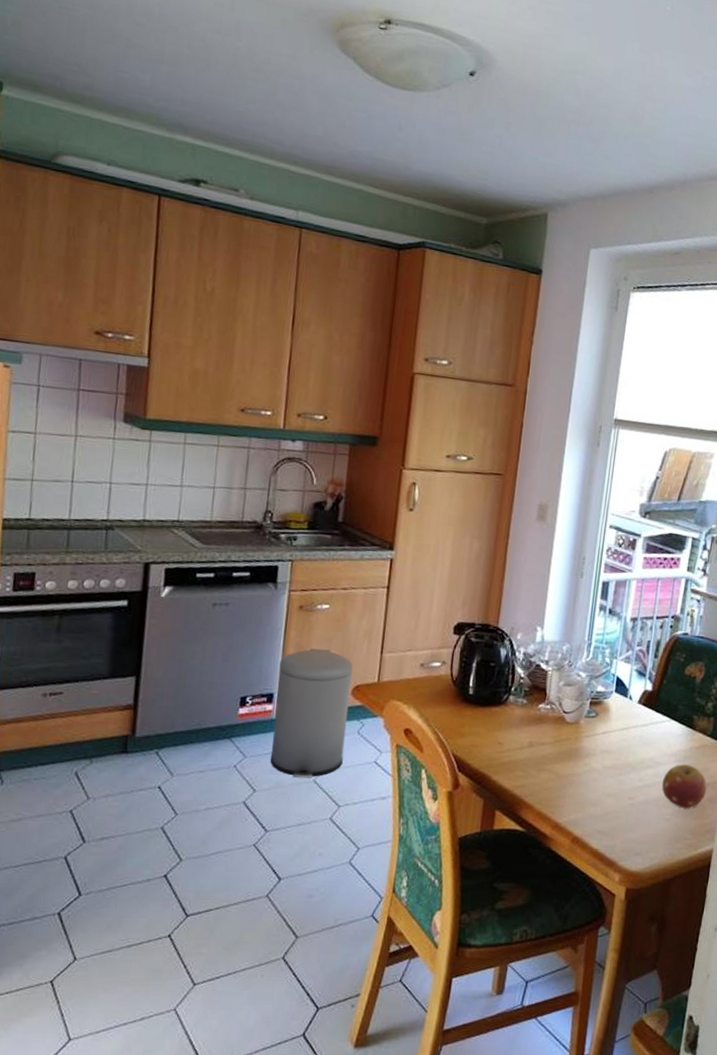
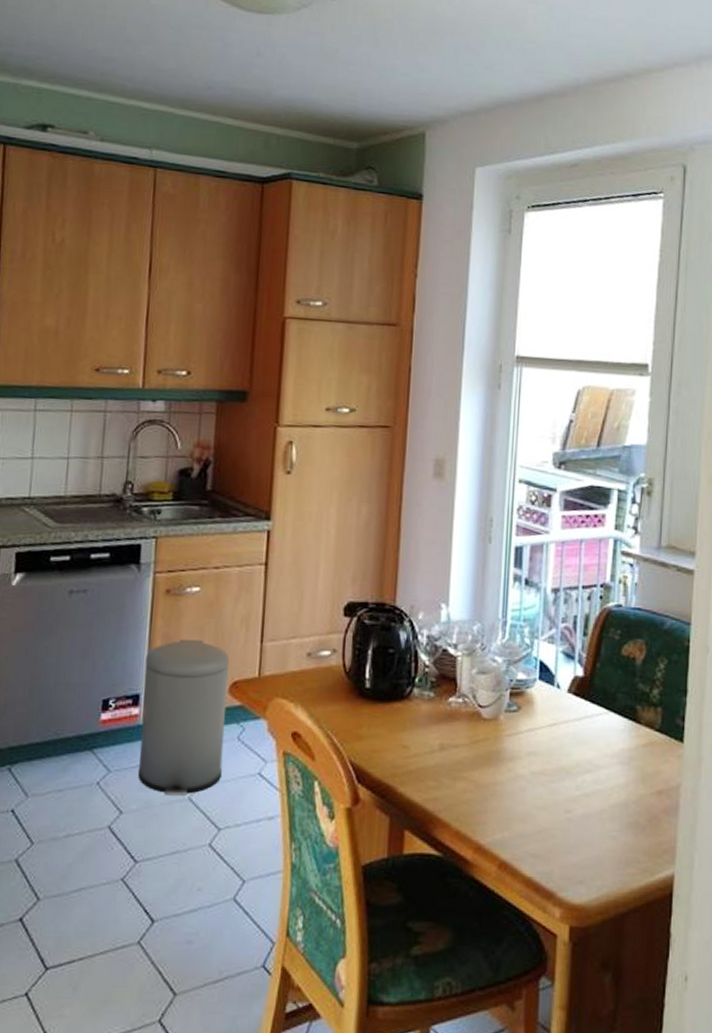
fruit: present [661,764,707,808] -> none [604,767,660,822]

